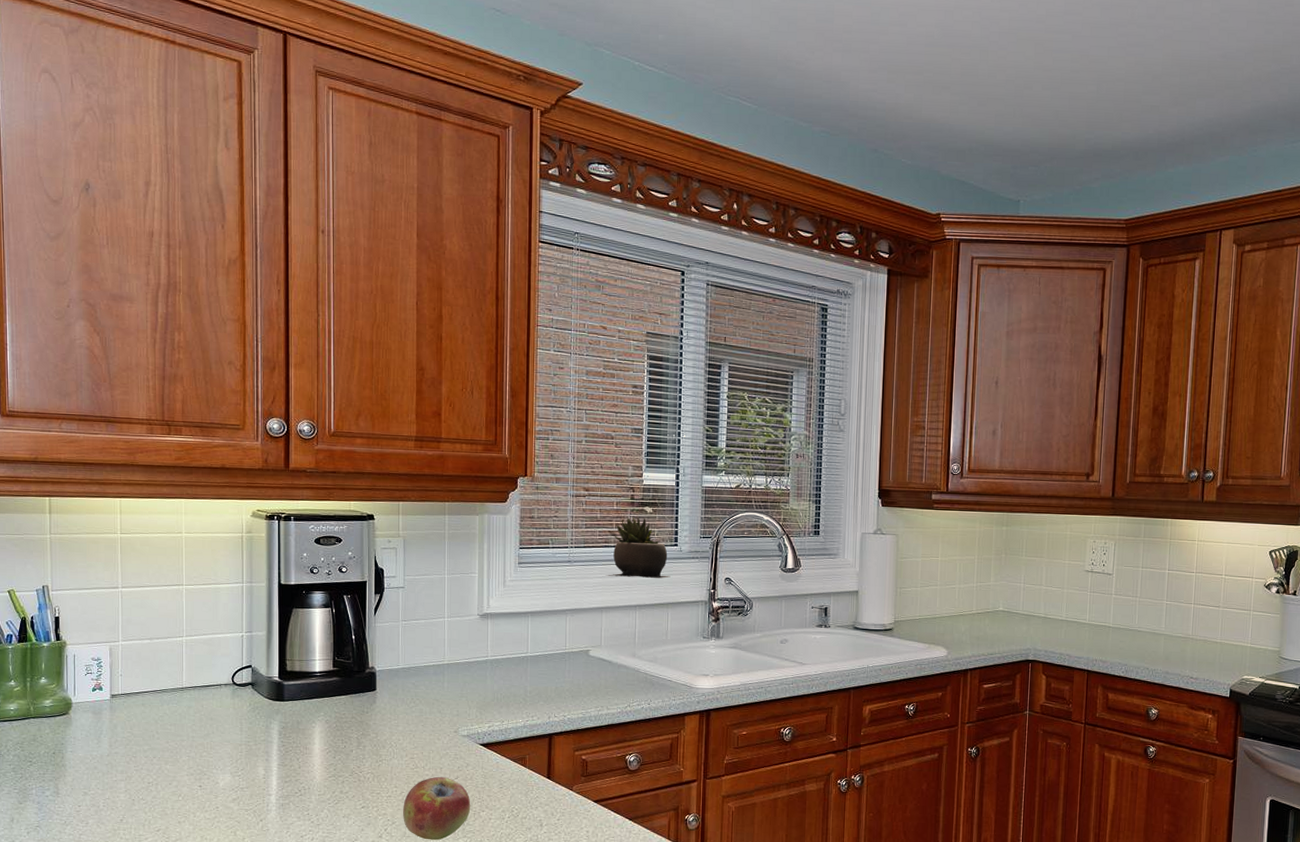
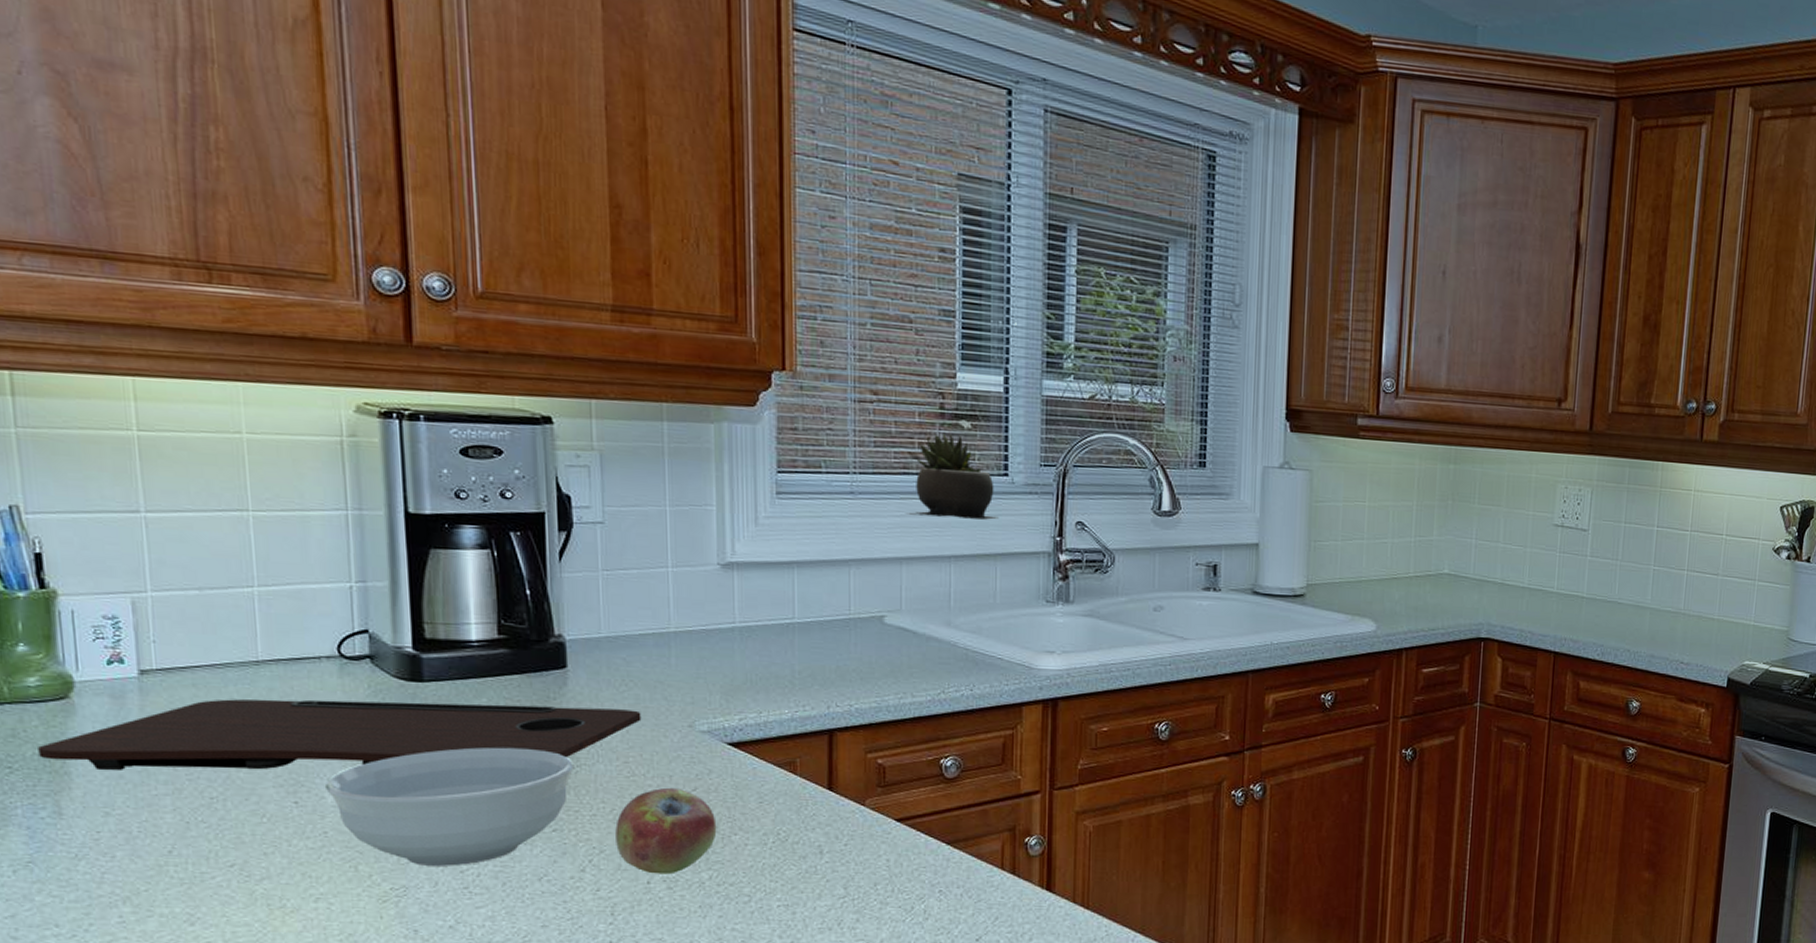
cutting board: none [48,714,423,763] -> present [38,699,642,770]
bowl: none [218,747,377,833] -> present [324,747,573,866]

